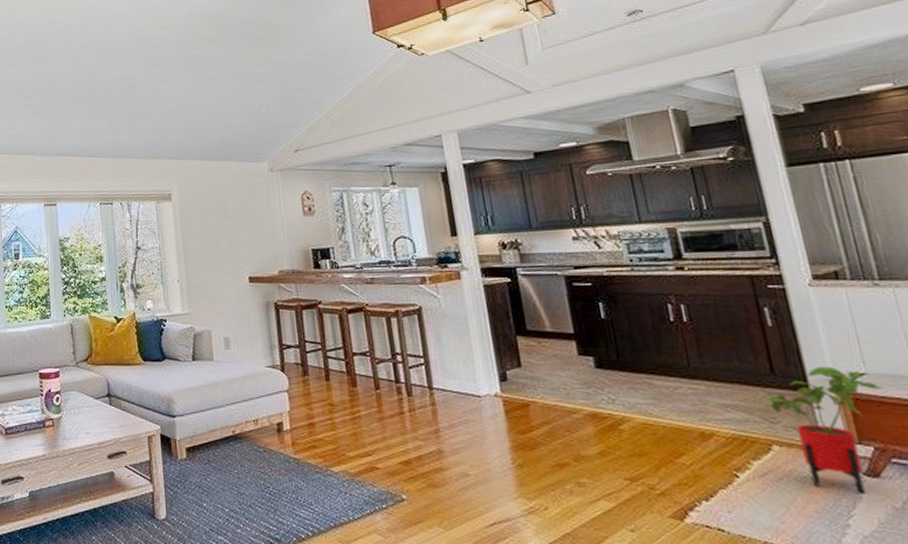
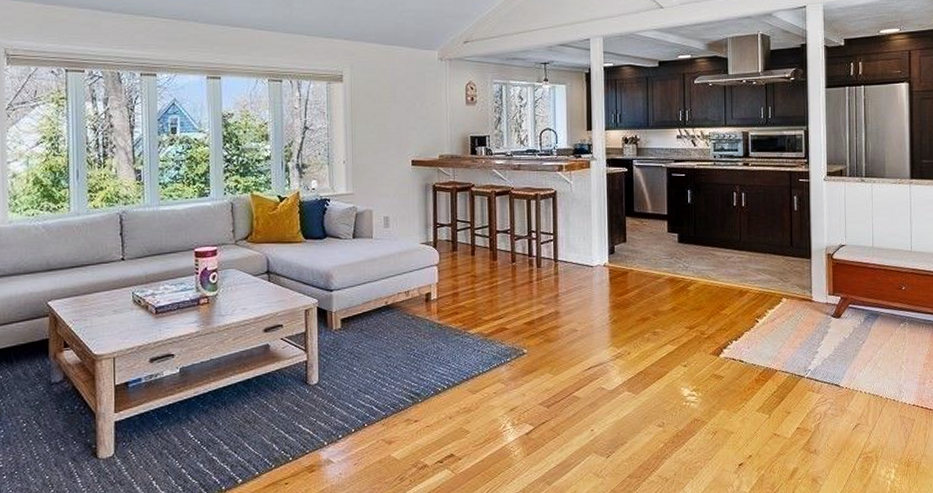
house plant: present [767,366,883,494] -> none [785,240,853,330]

